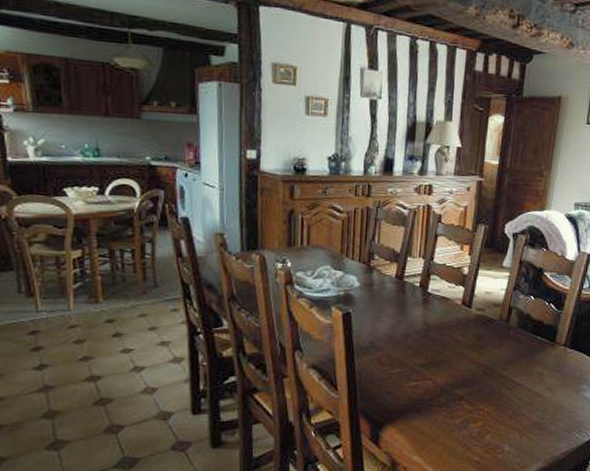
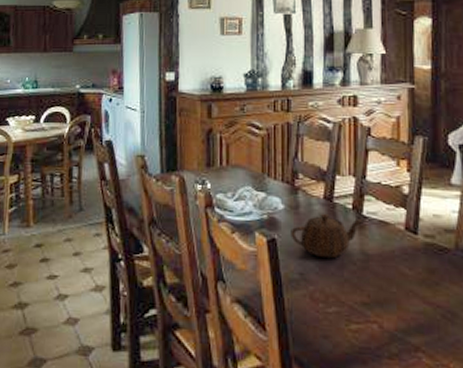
teapot: none [364,290,427,329] -> present [291,213,362,259]

